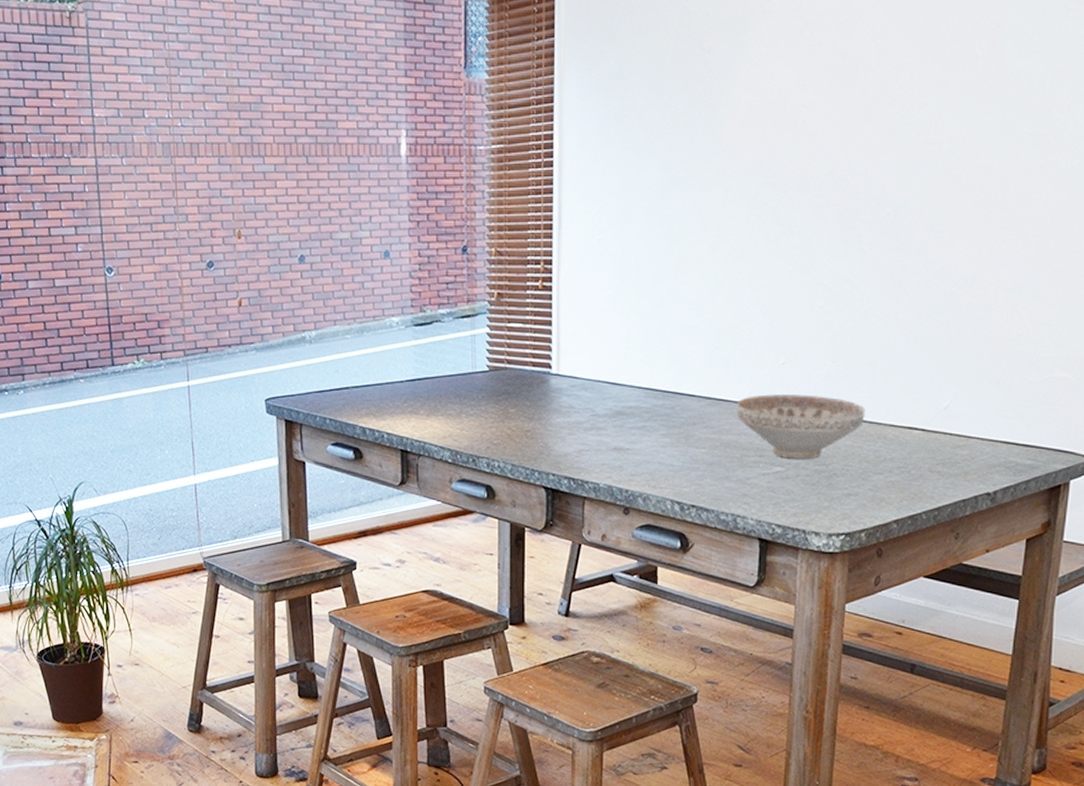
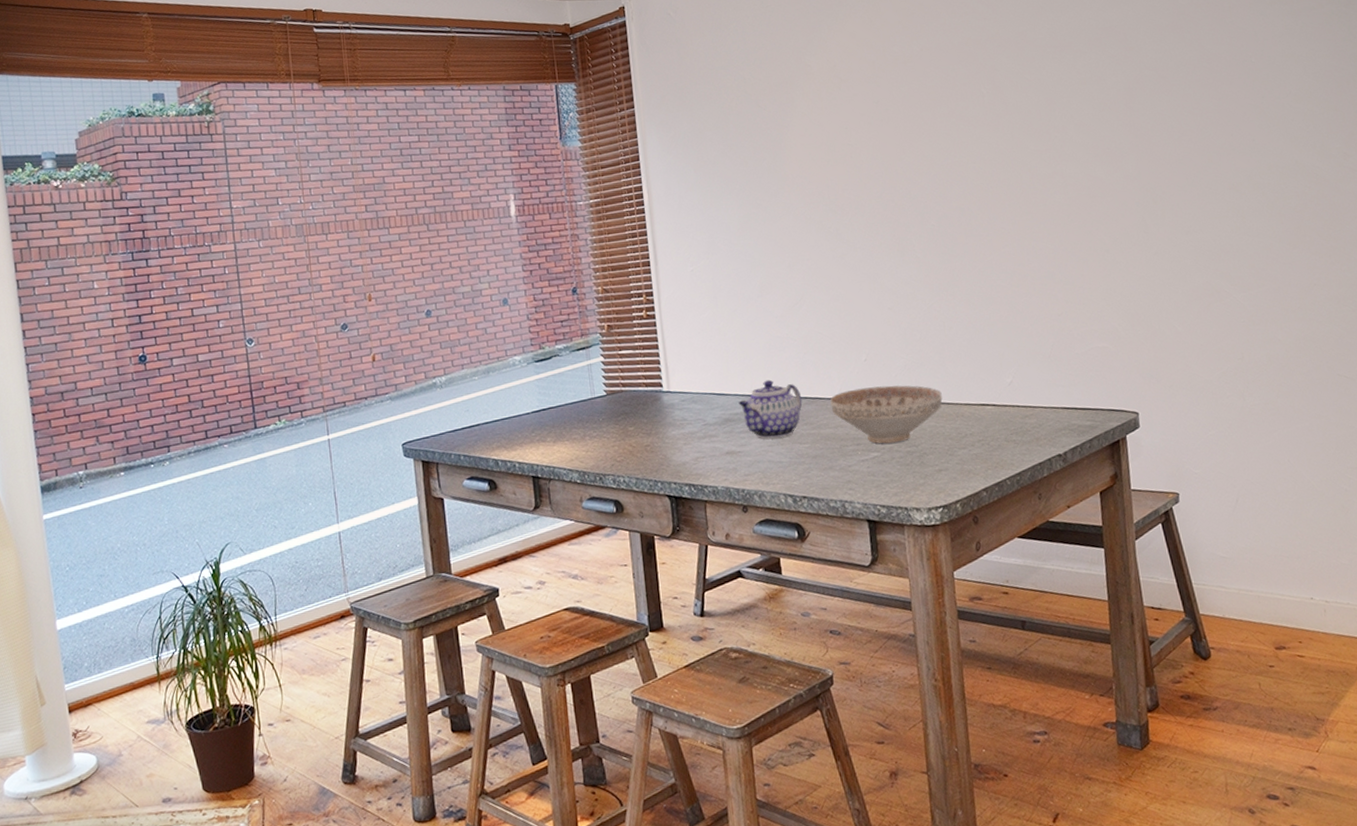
teapot: none [633,373,705,438] -> present [738,379,803,439]

